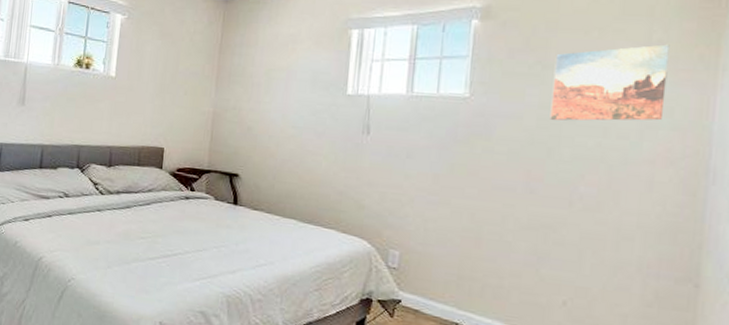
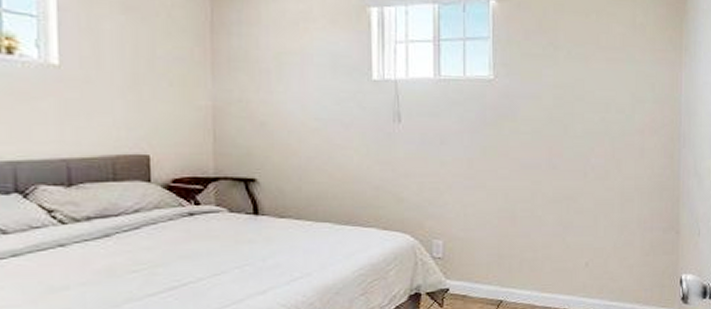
wall art: present [550,44,670,121] -> none [564,27,649,99]

